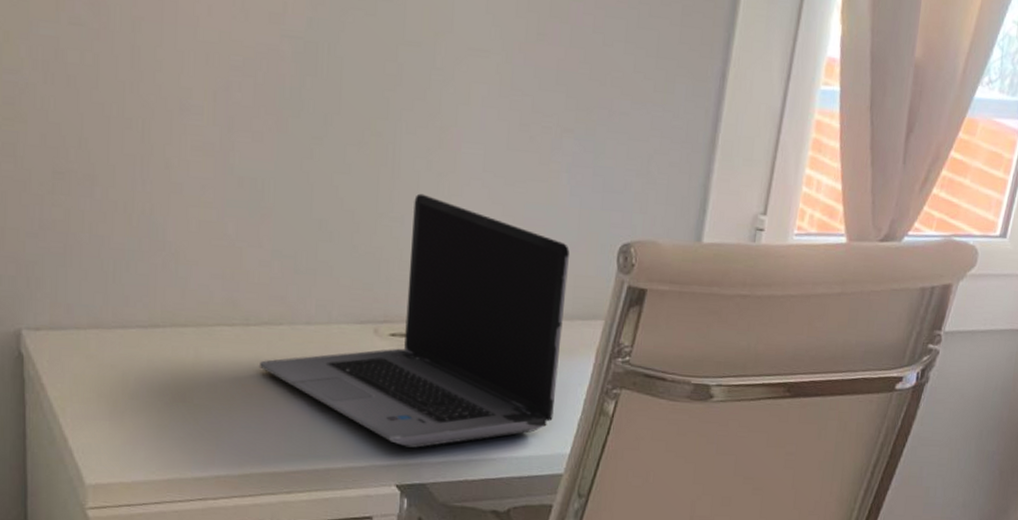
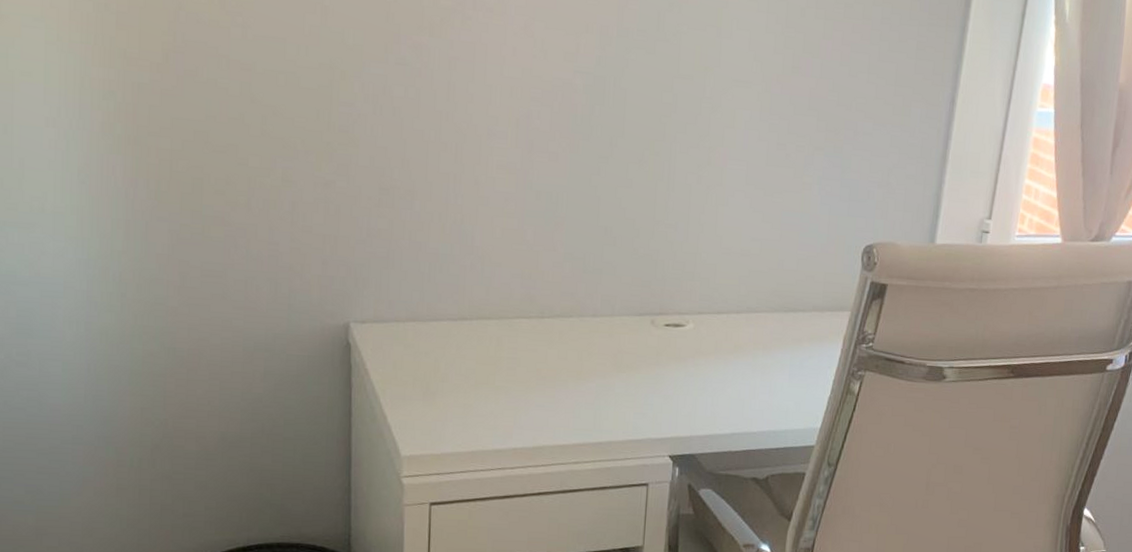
laptop computer: present [260,193,569,448] -> none [552,203,820,423]

